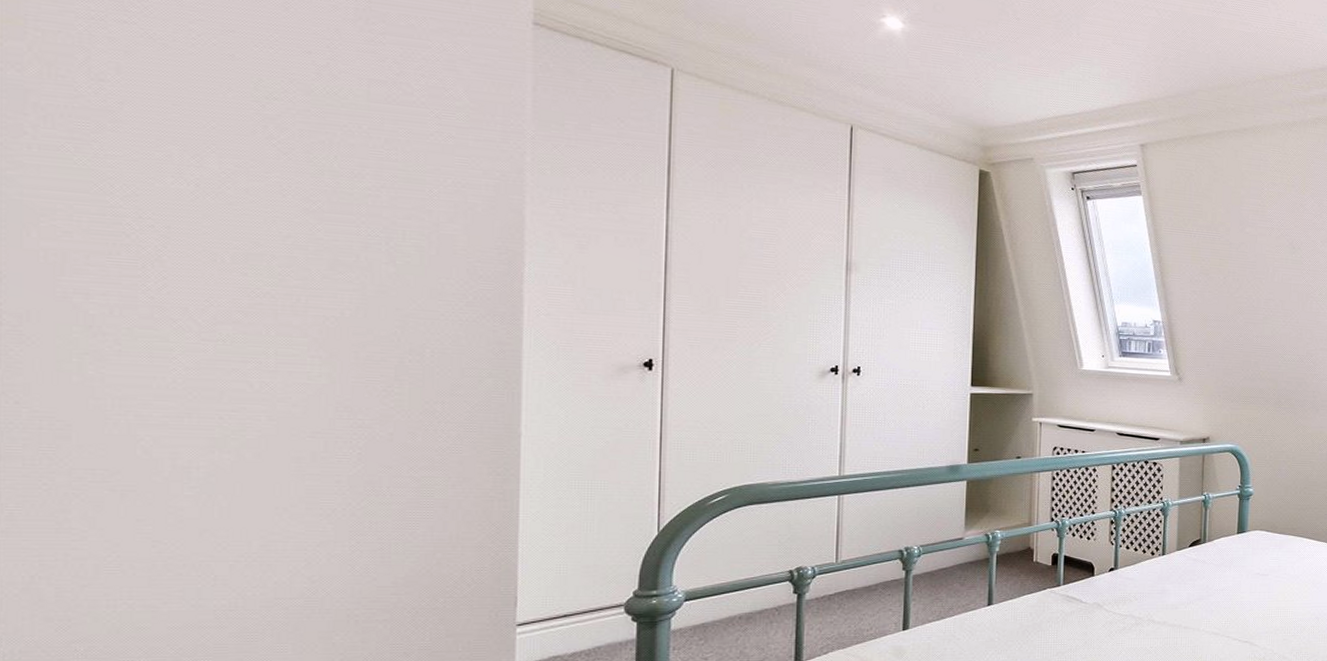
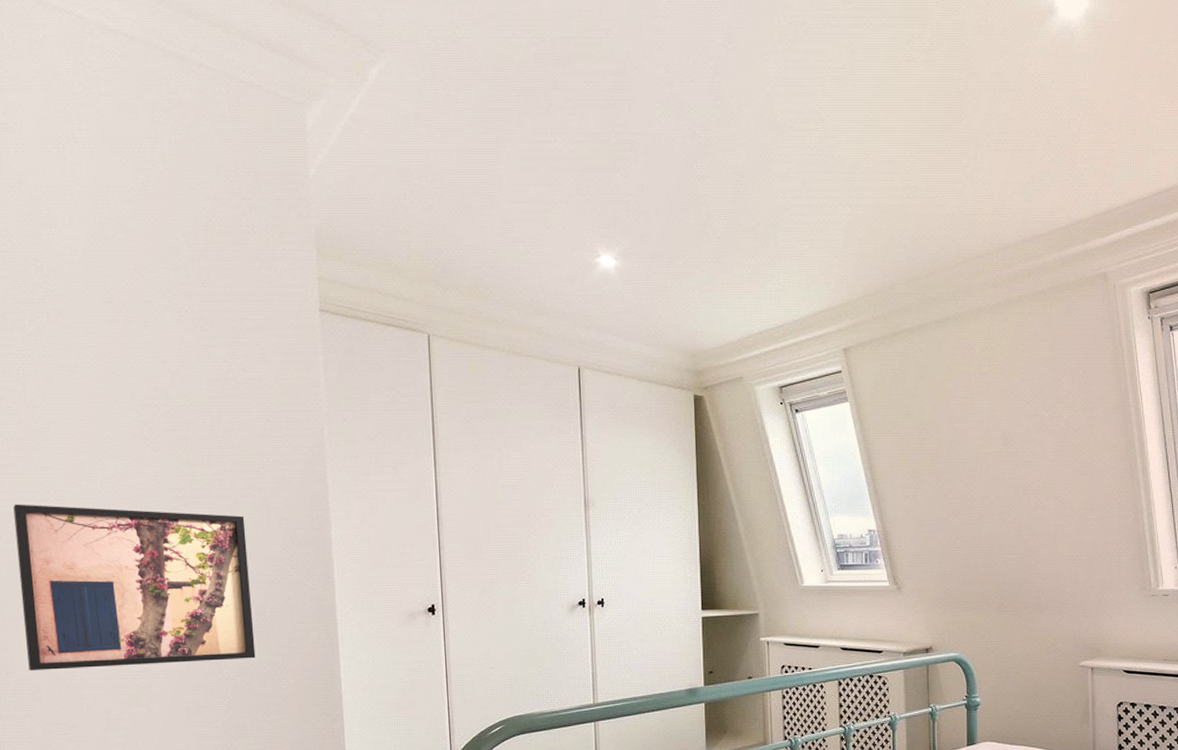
wall art: none [52,194,406,405] -> present [13,504,256,671]

